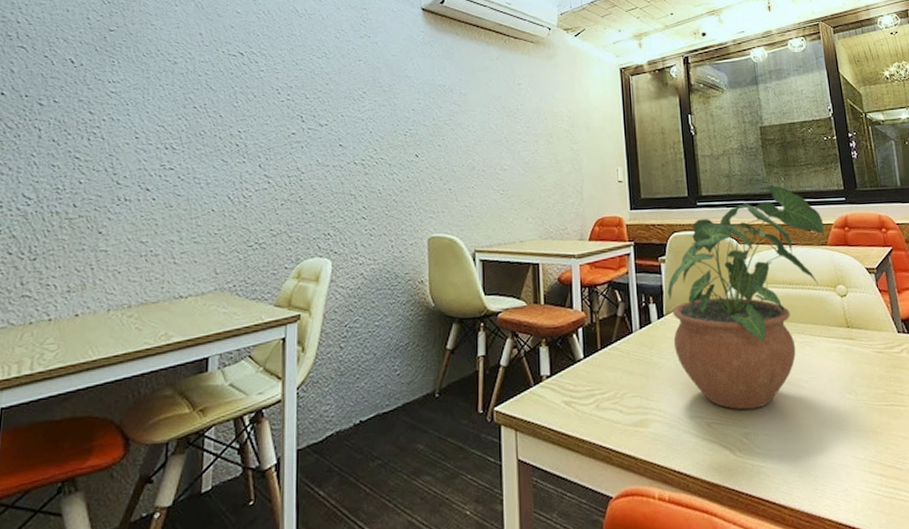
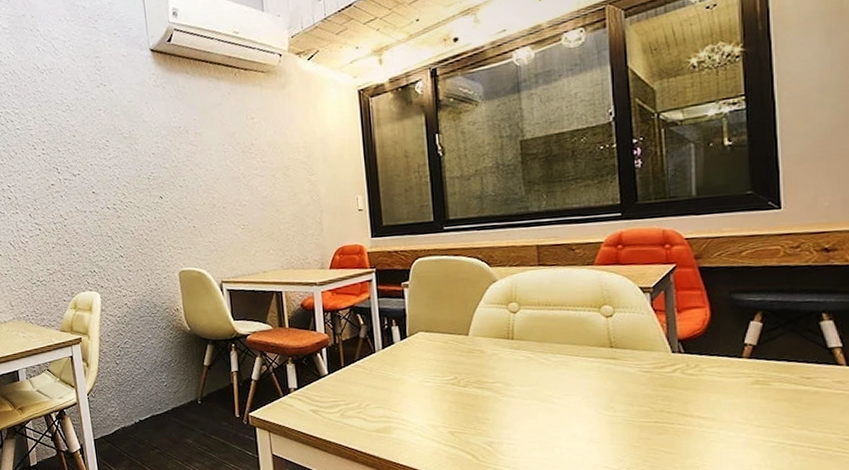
potted plant: present [667,185,825,410] -> none [410,204,592,422]

